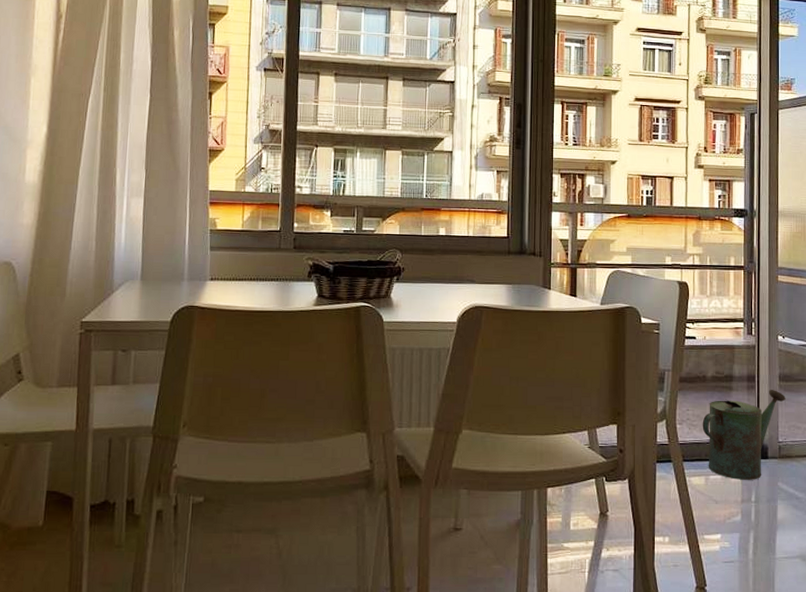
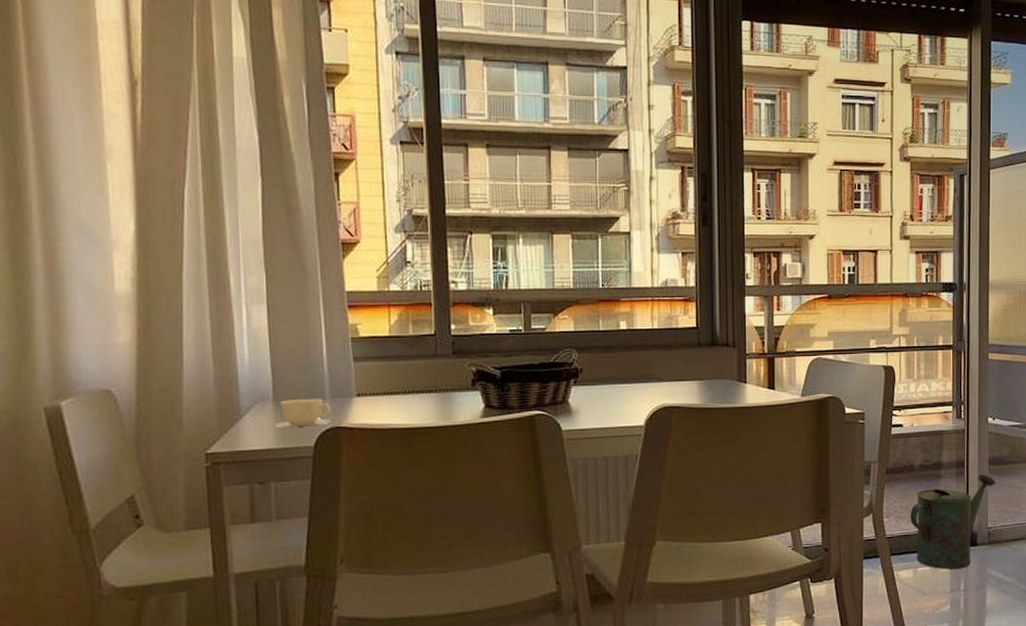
teacup: none [140,279,187,304] -> present [275,398,331,427]

